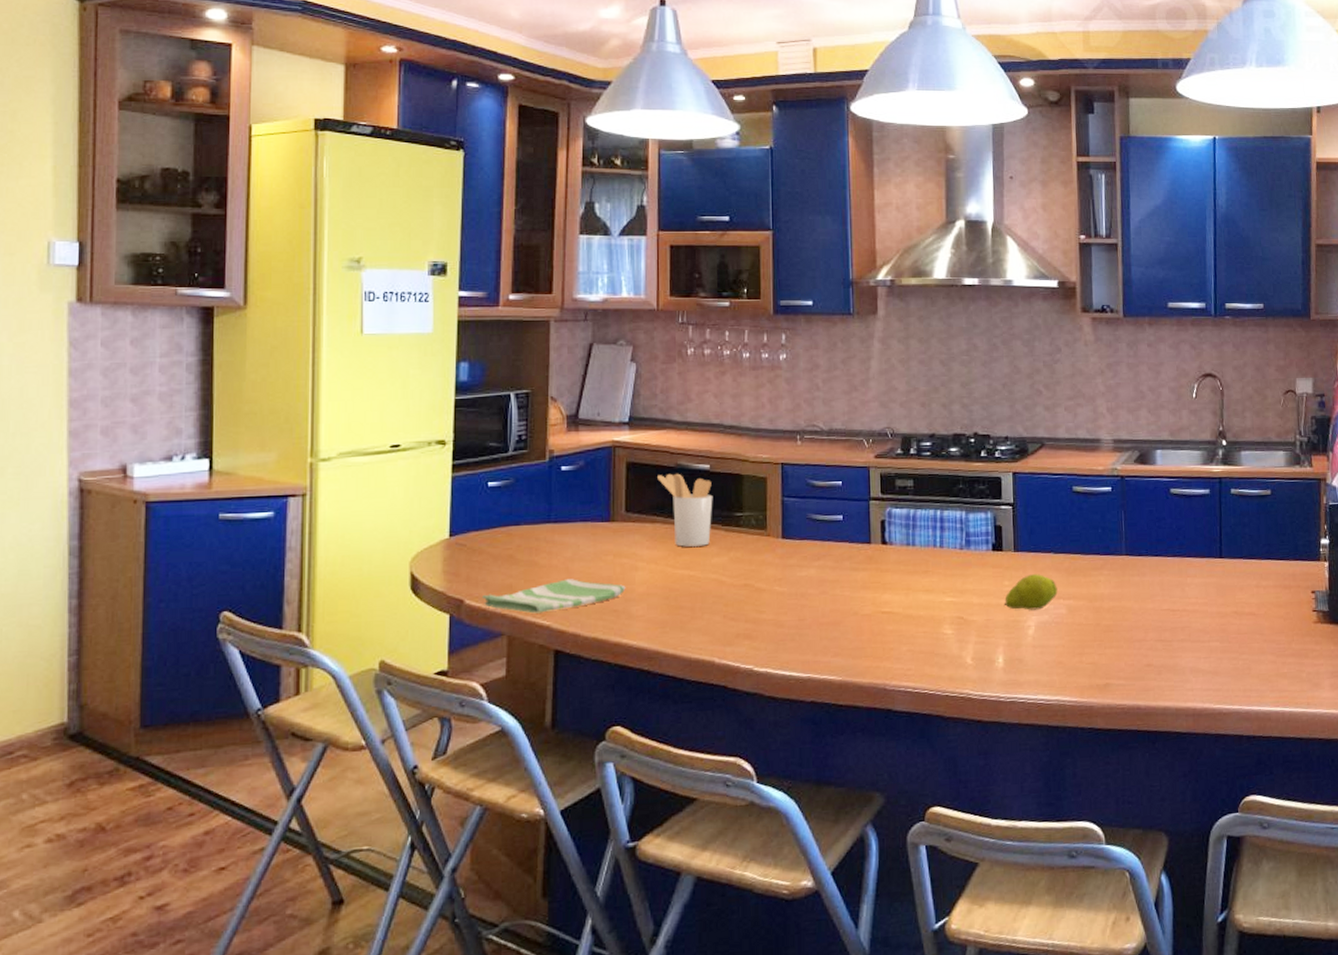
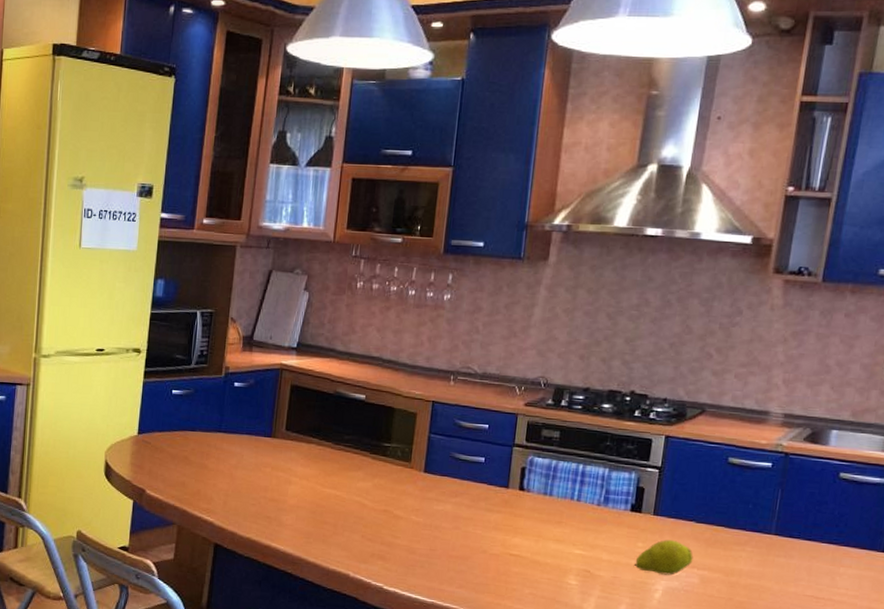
dish towel: present [483,579,626,614] -> none [160,483,279,510]
utensil holder: present [657,473,713,547] -> none [317,399,365,470]

